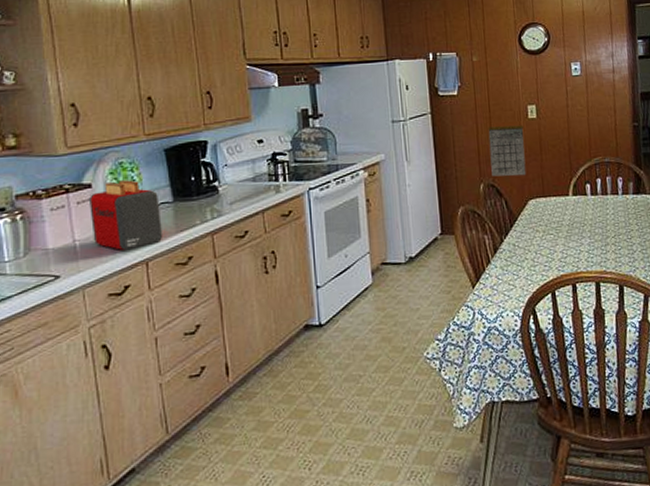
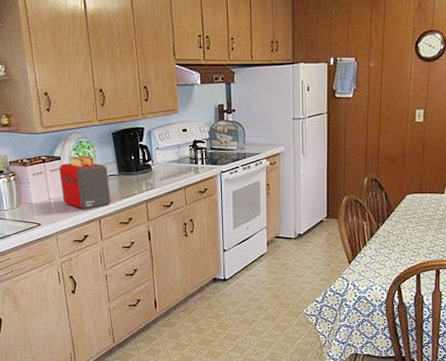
calendar: present [488,125,526,177] -> none [376,127,410,173]

